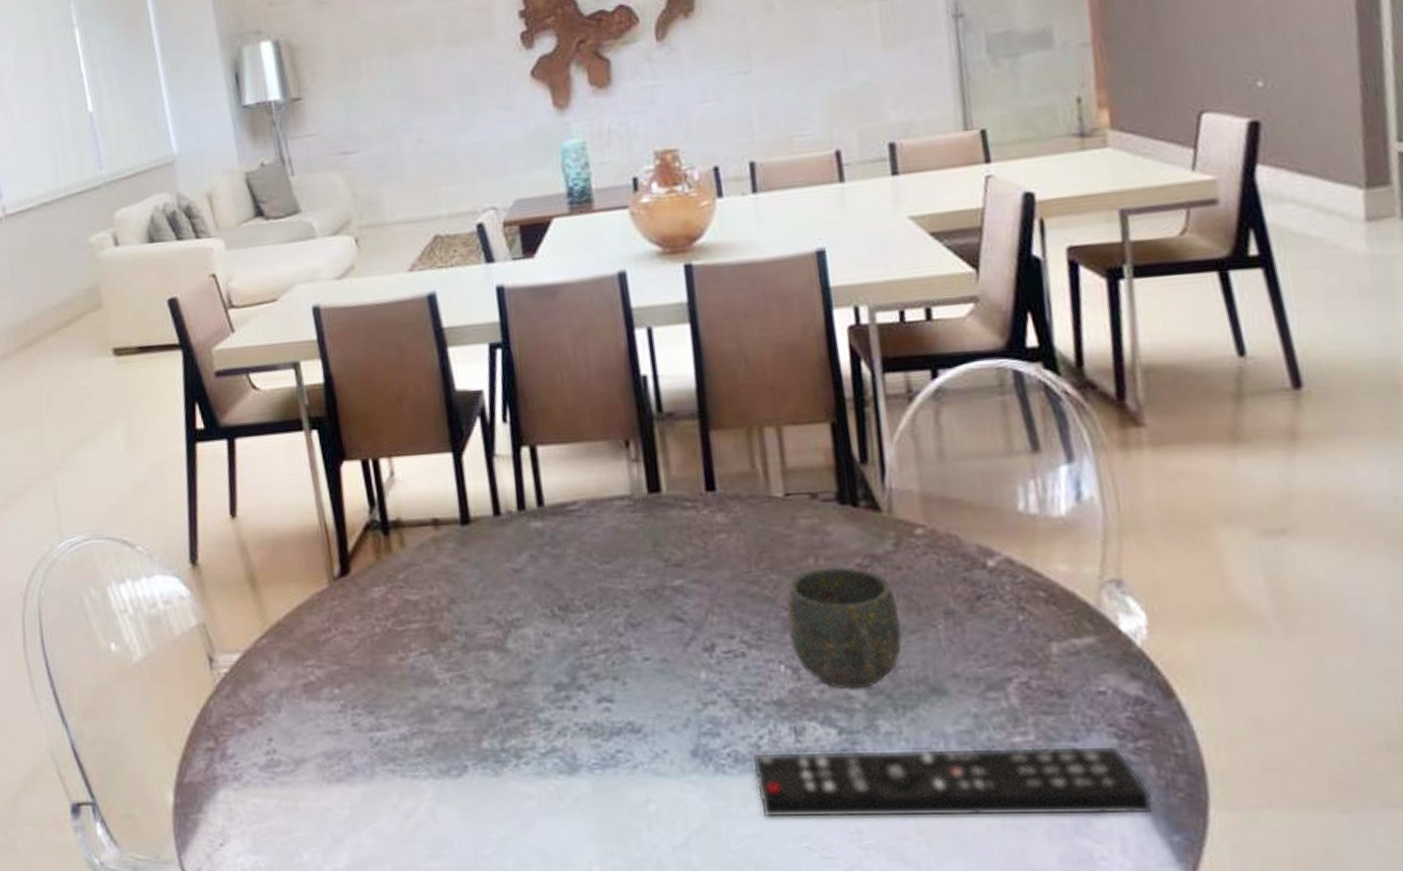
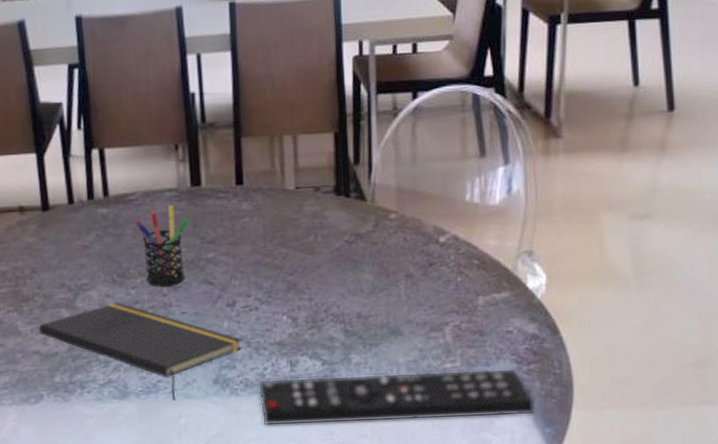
notepad: none [460,643,727,778] -> present [38,302,243,401]
pen holder: none [577,516,648,624] -> present [134,204,189,287]
mug: present [786,566,903,690] -> none [291,242,374,333]

